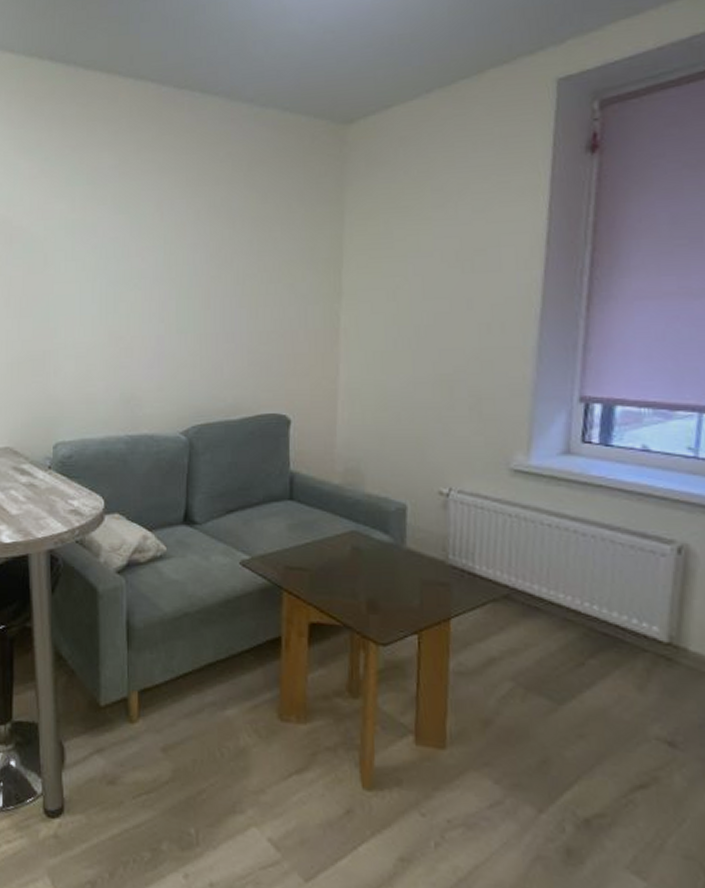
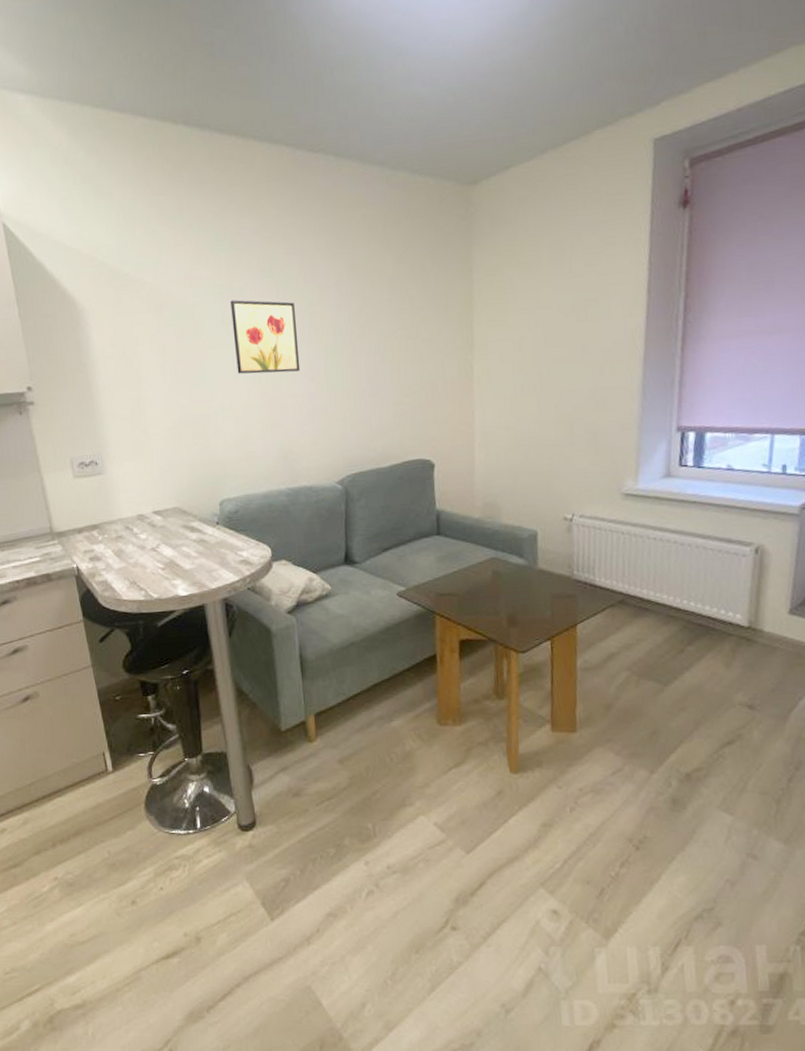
wall art: none [82,235,150,312] -> present [230,300,301,374]

